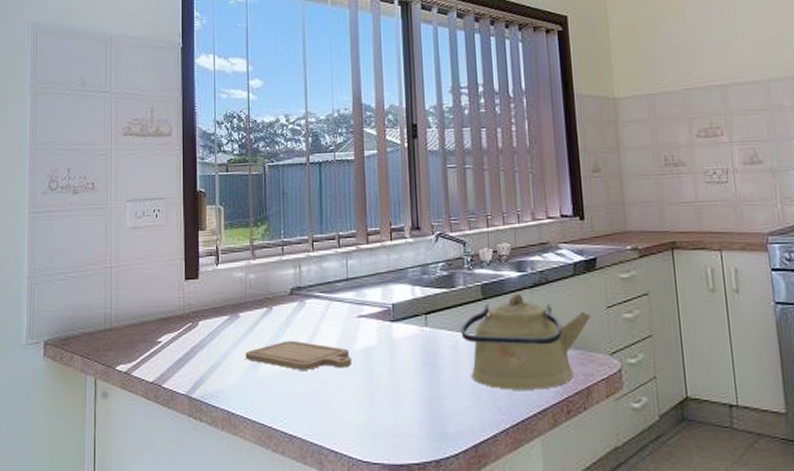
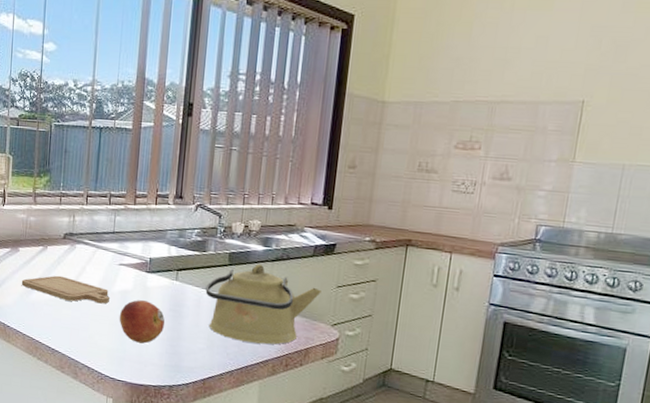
fruit: none [365,355,421,411] -> present [119,299,165,344]

